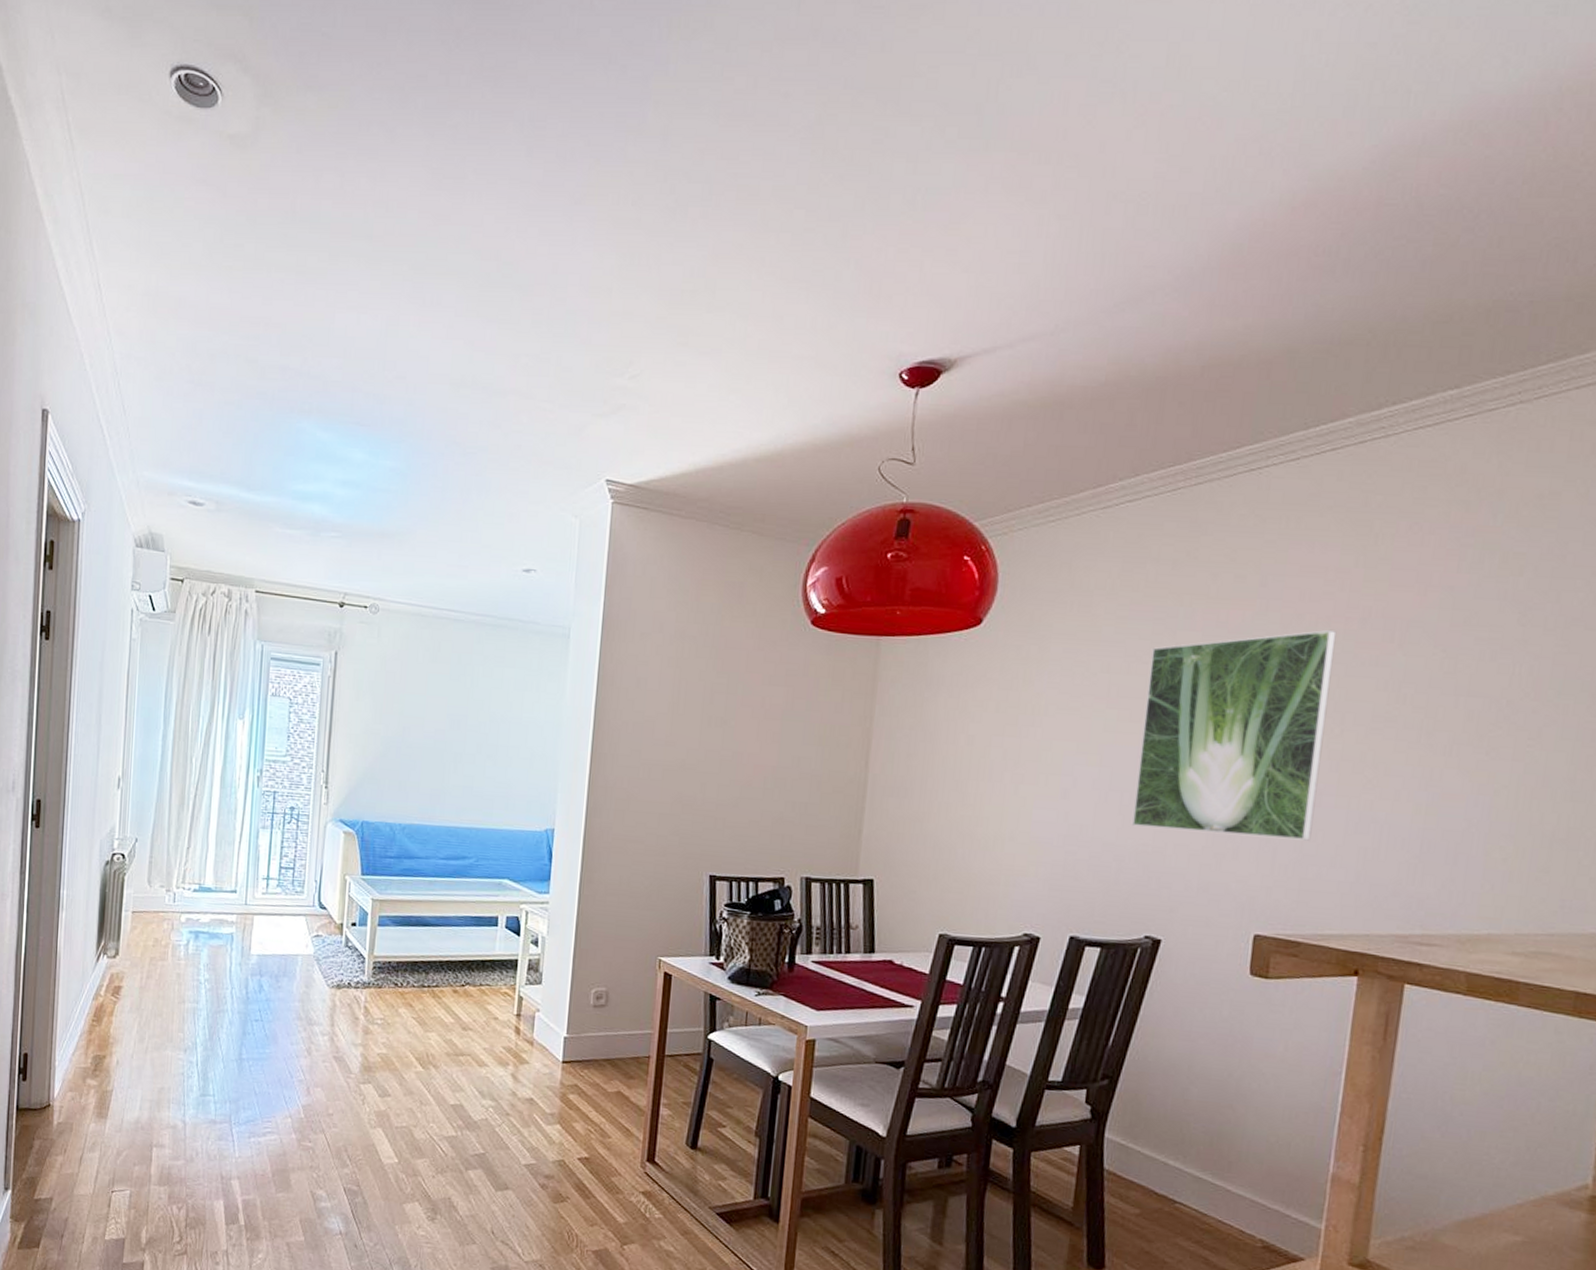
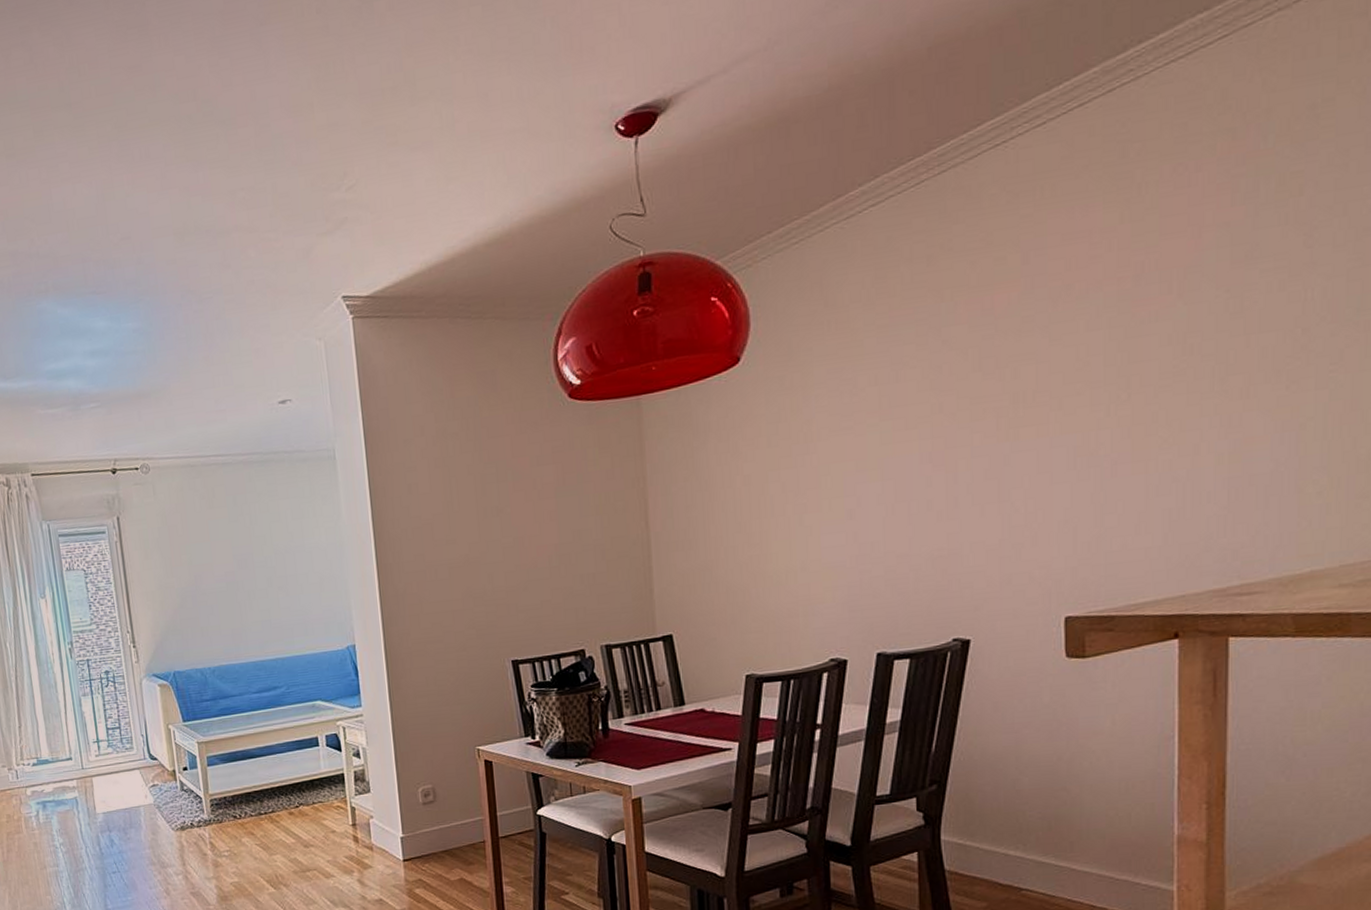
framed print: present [1132,629,1337,841] -> none [919,293,1111,533]

